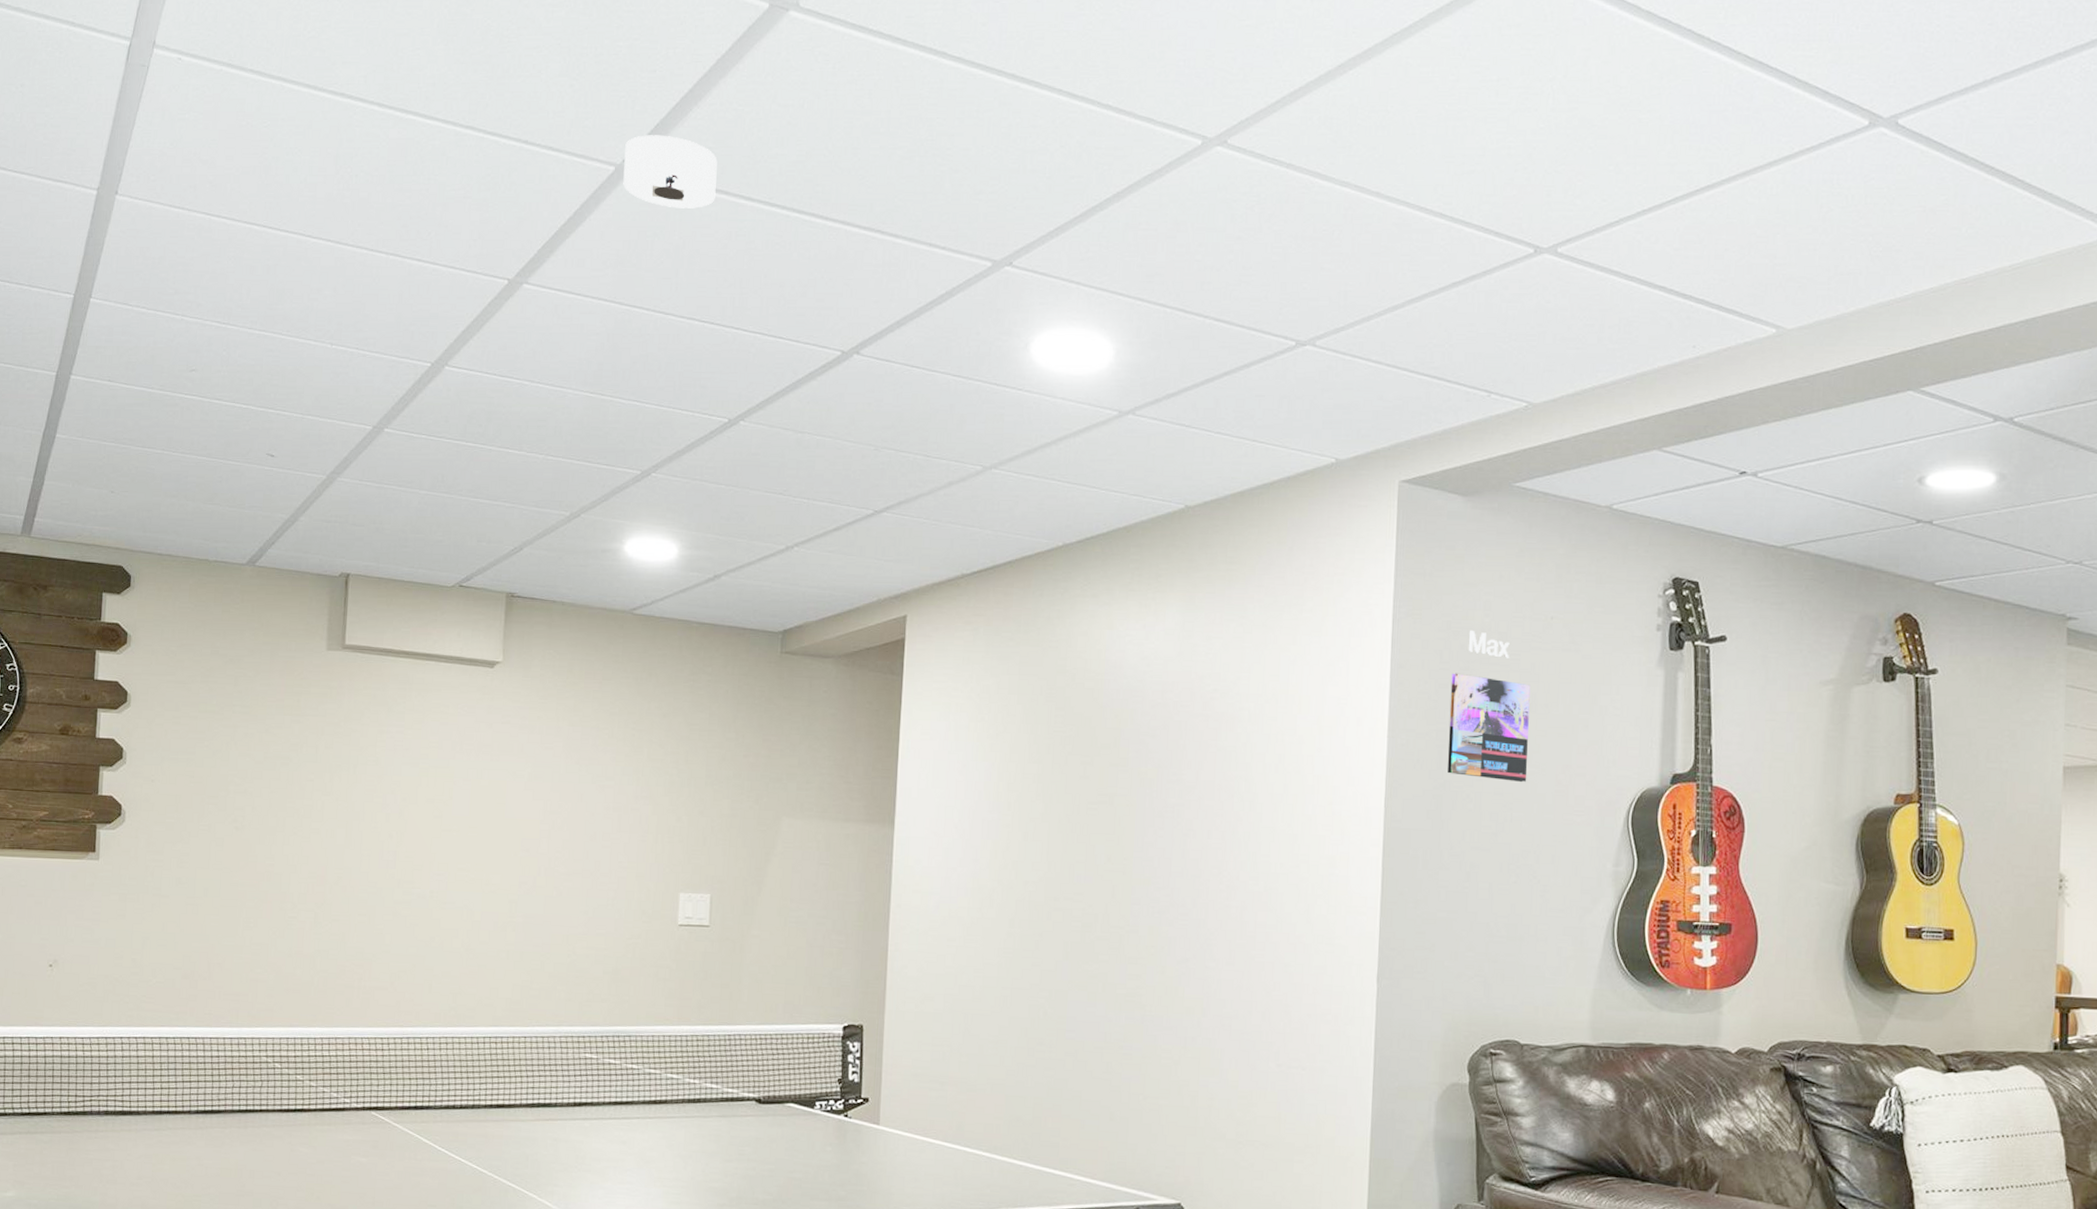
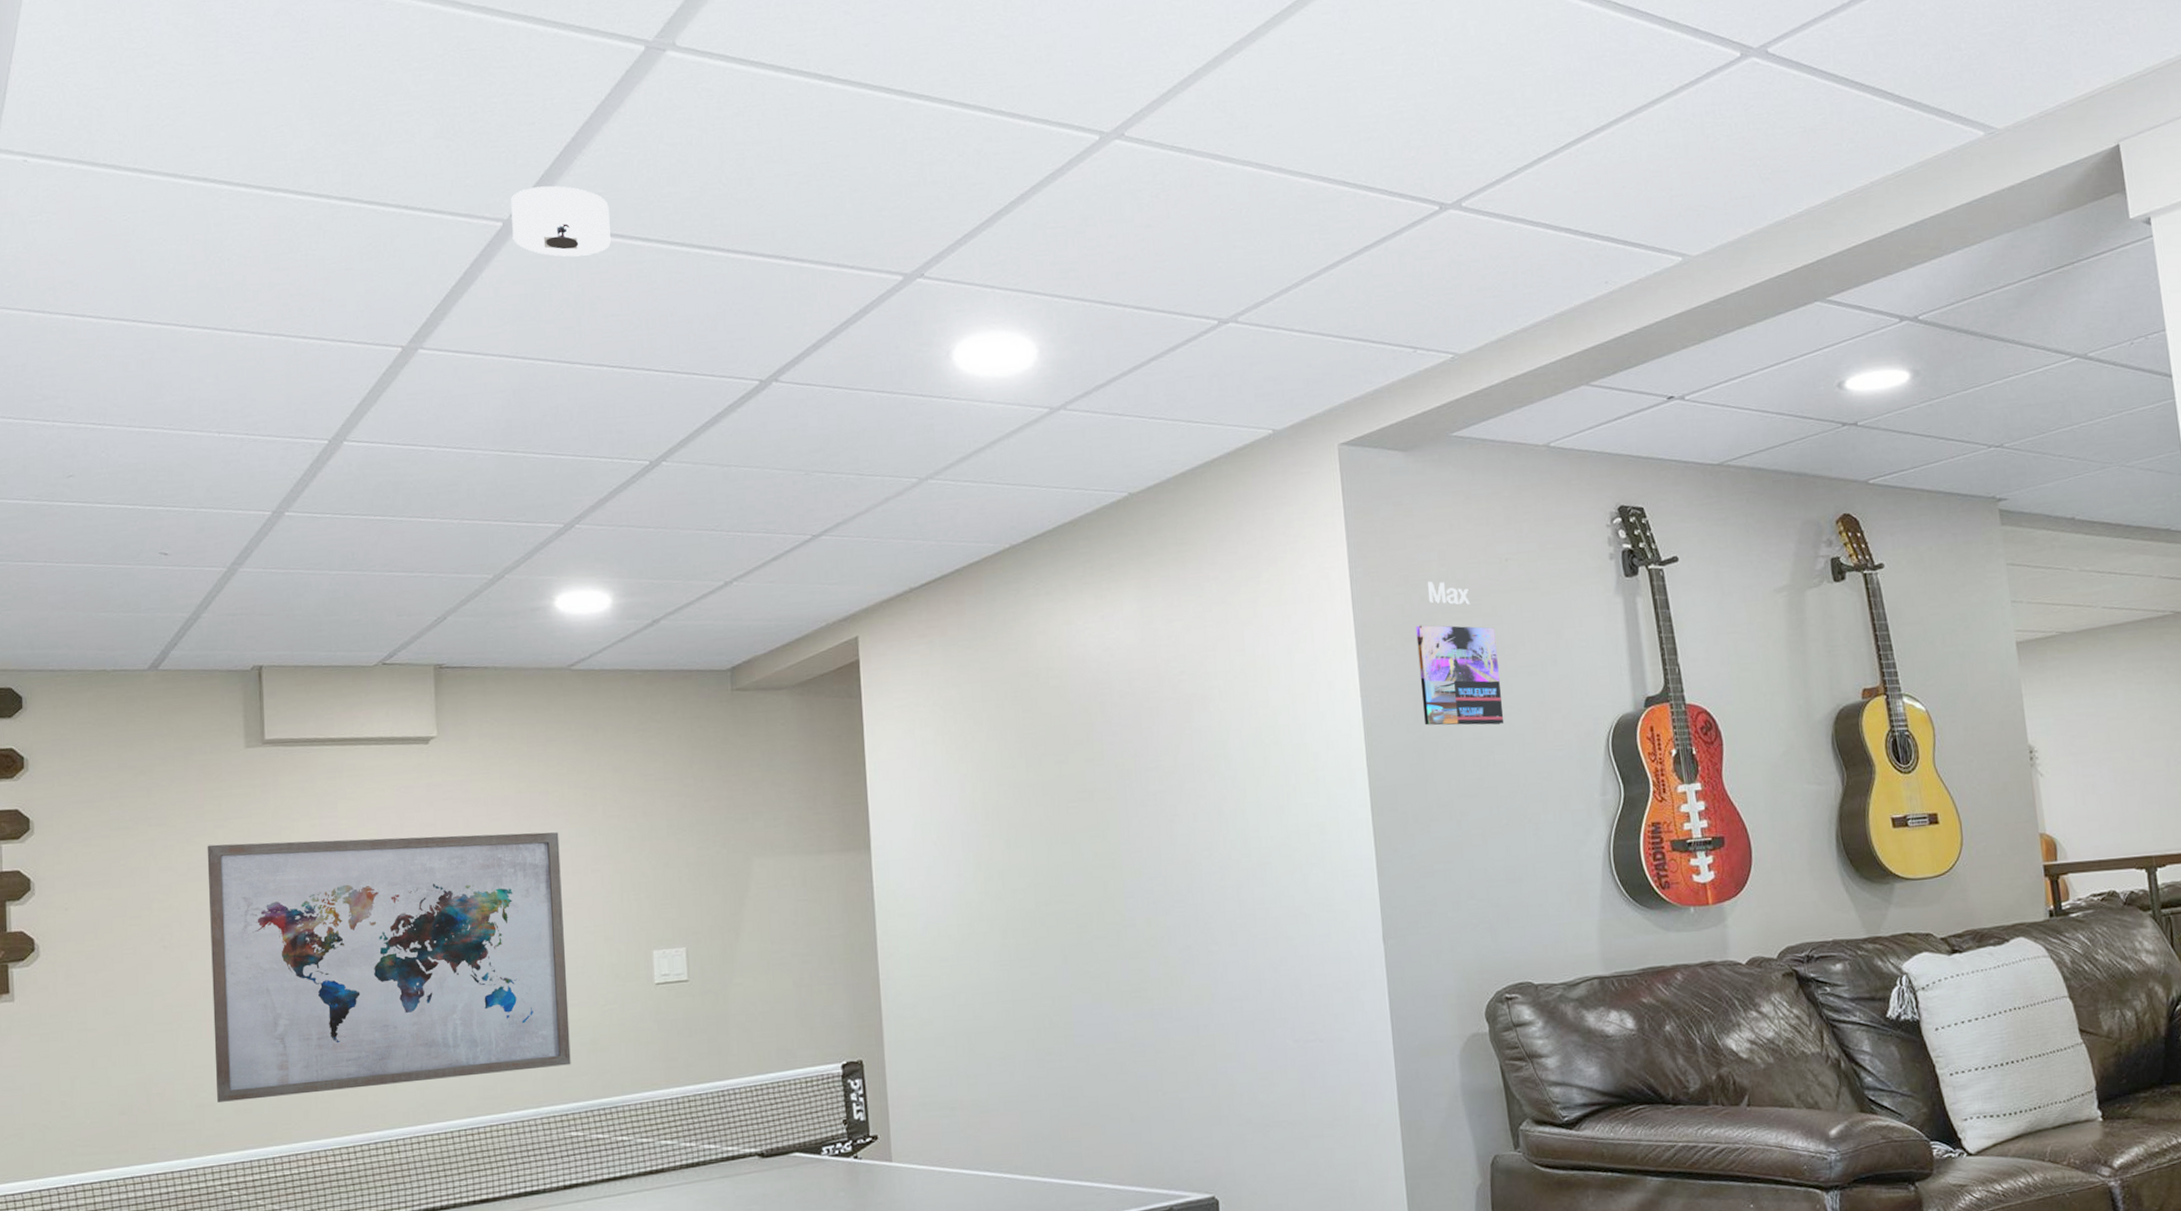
wall art: none [270,738,605,991] -> present [207,832,571,1102]

